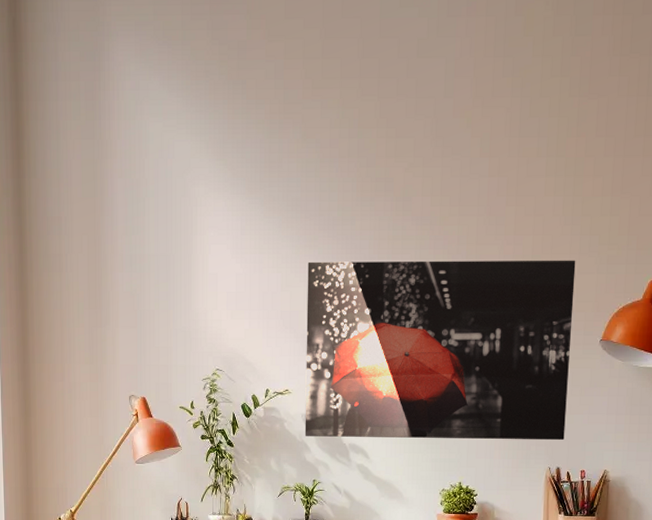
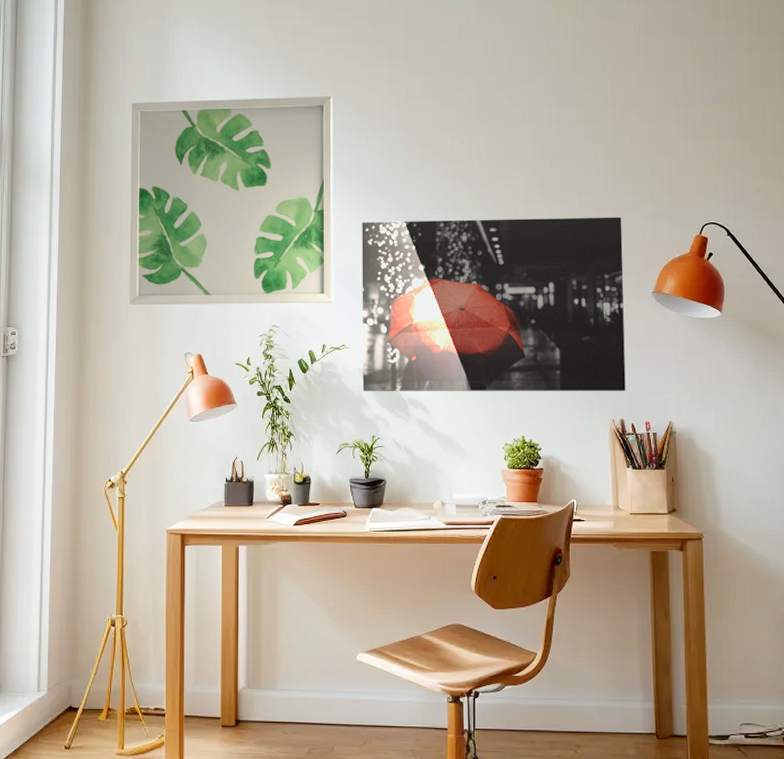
wall art: none [66,122,281,347] -> present [128,96,334,305]

